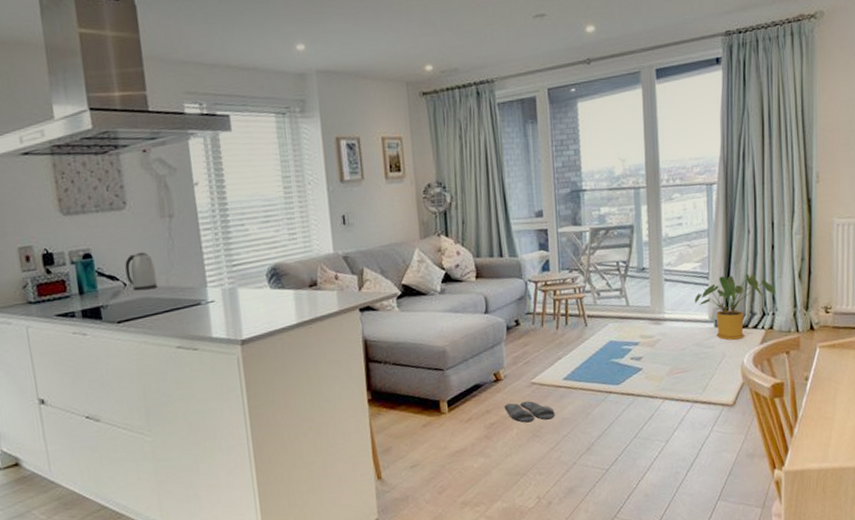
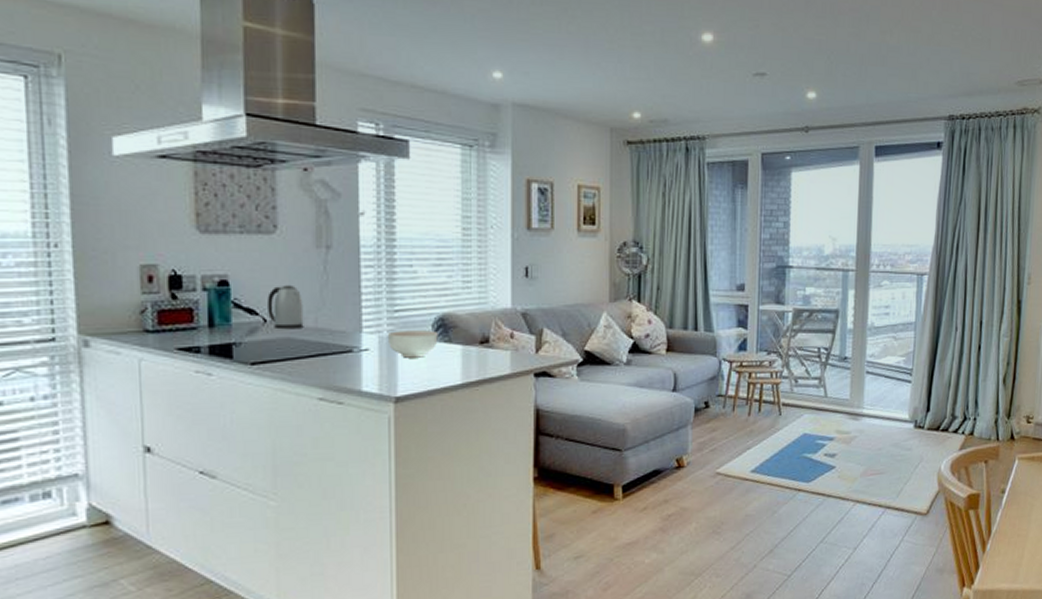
bowl: none [228,279,273,306] -> present [387,330,438,358]
slippers: present [504,400,555,423] -> none [684,492,739,517]
house plant: present [695,274,776,341] -> none [896,373,979,445]

